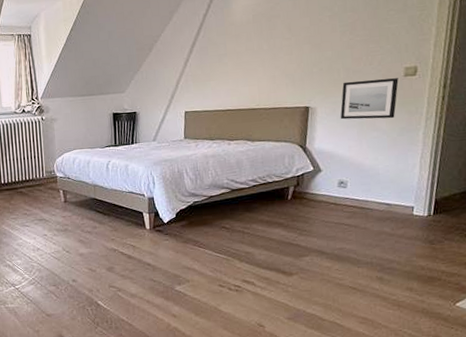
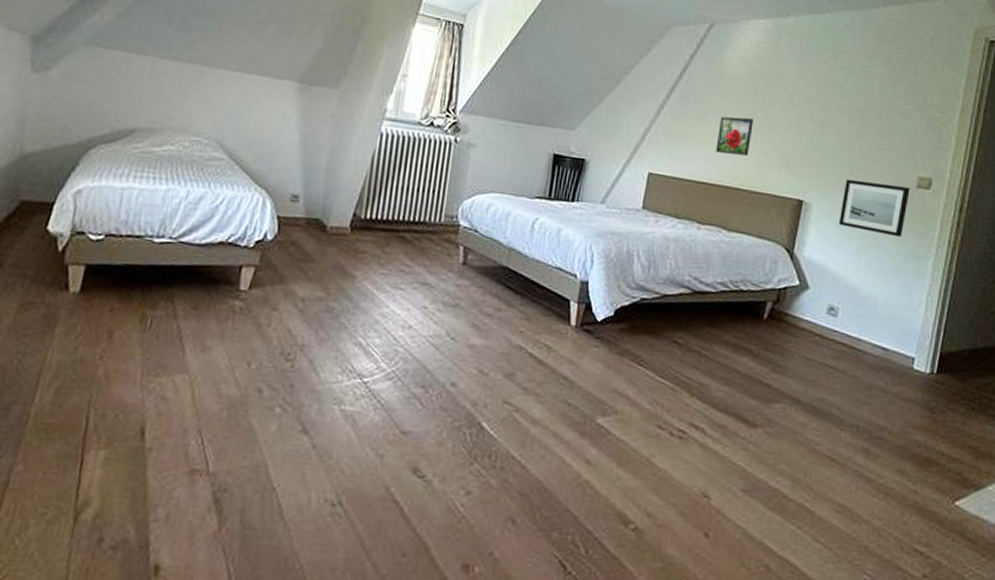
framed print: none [233,52,262,85] -> present [716,116,753,156]

